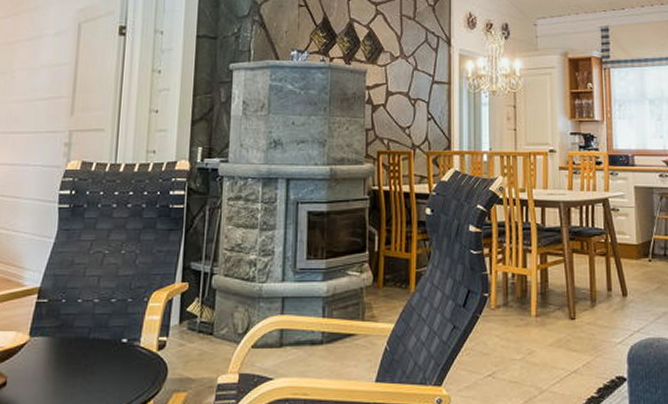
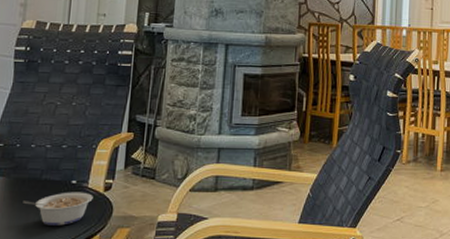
legume: none [69,352,146,391] -> present [23,192,93,226]

